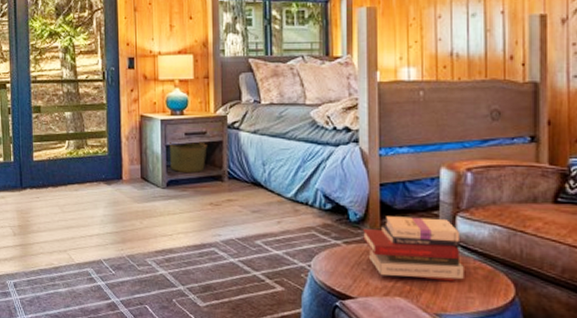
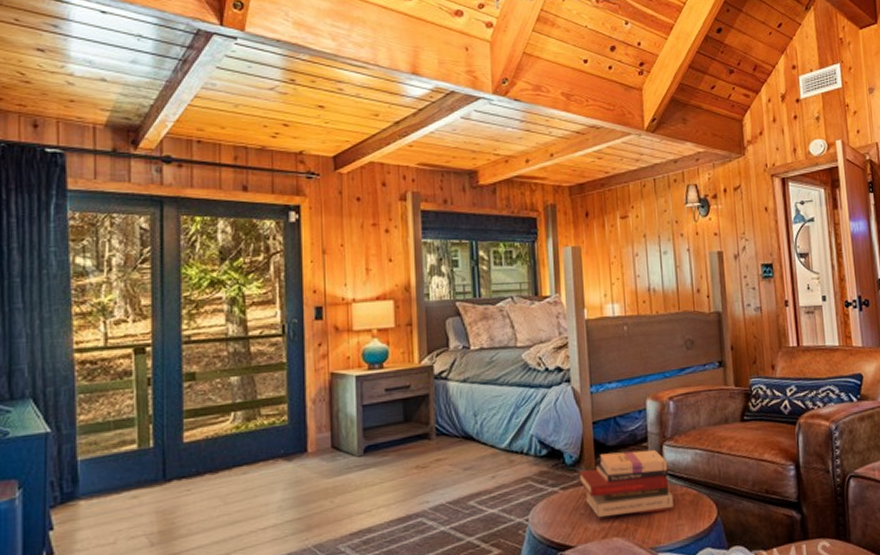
basket: present [169,141,207,174] -> none [366,397,412,436]

